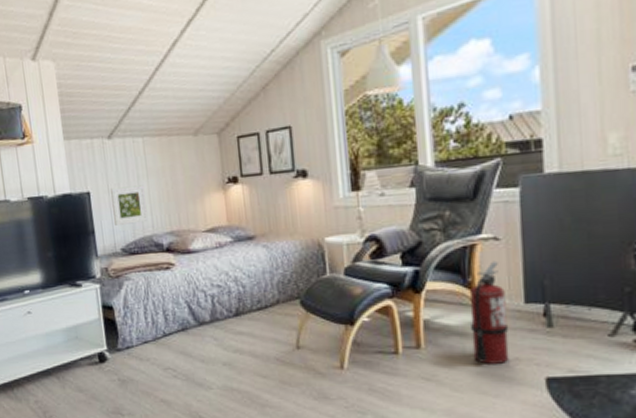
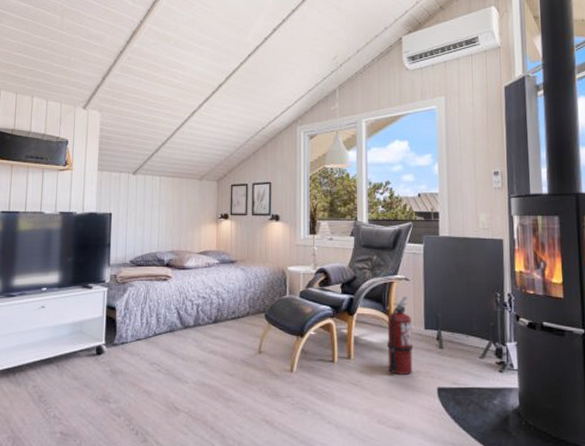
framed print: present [111,185,148,225] -> none [128,212,155,242]

